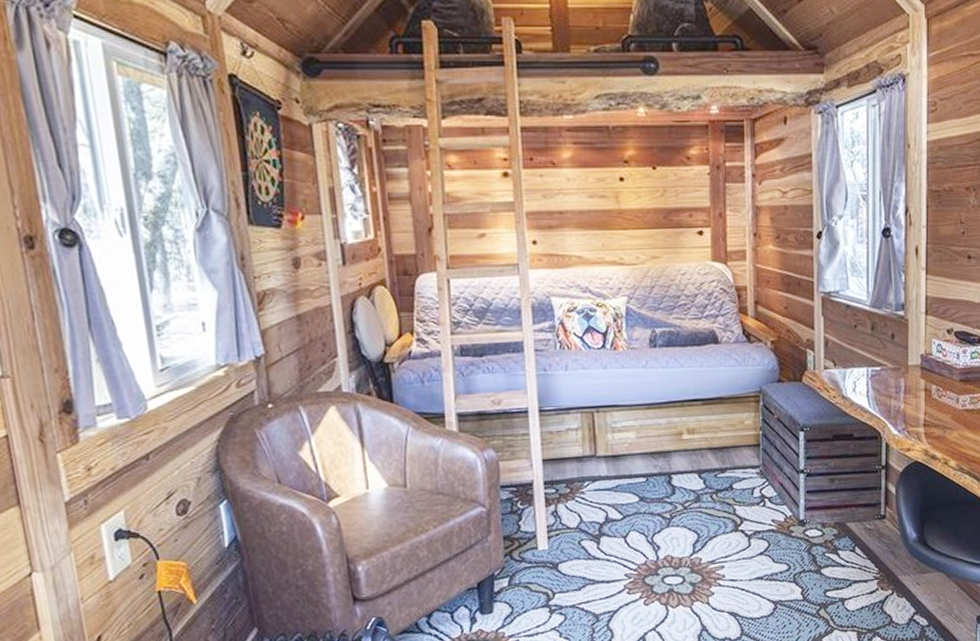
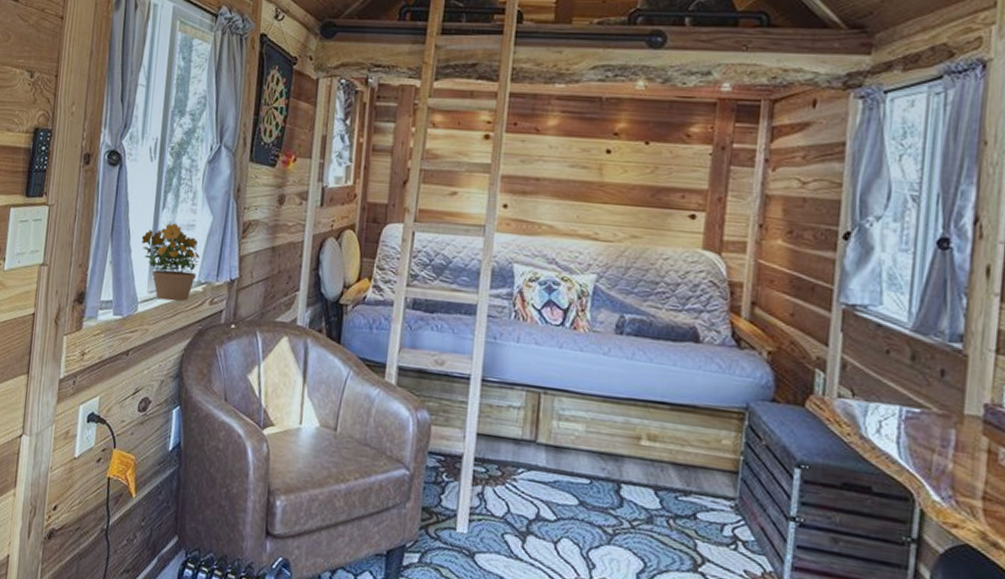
flowerpot: none [132,305,213,393] -> present [142,223,200,302]

